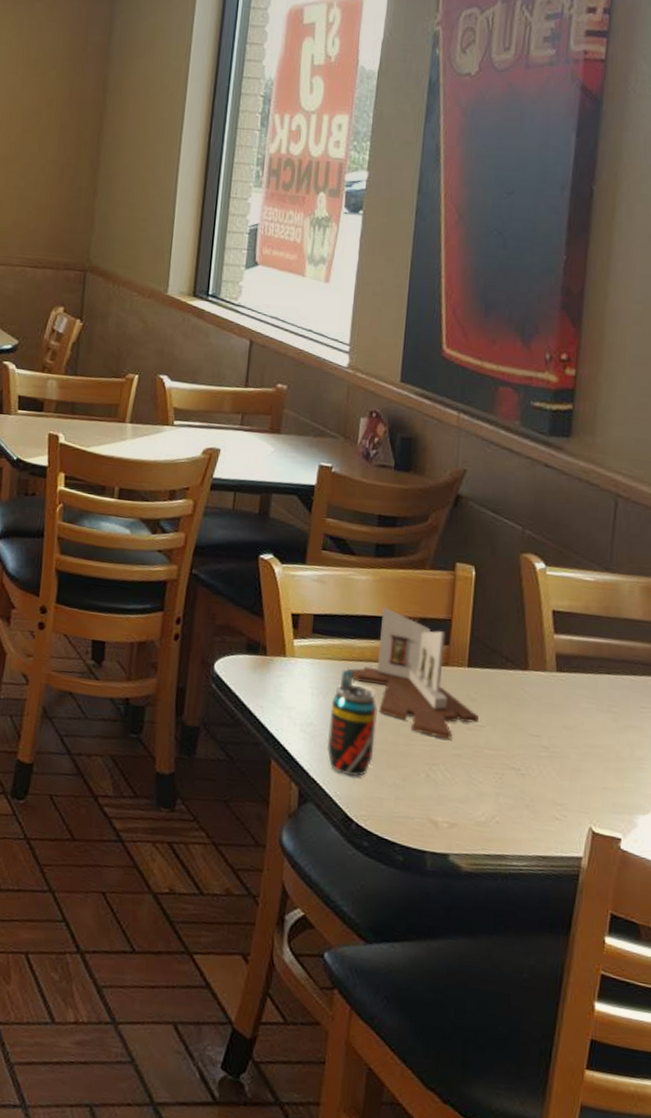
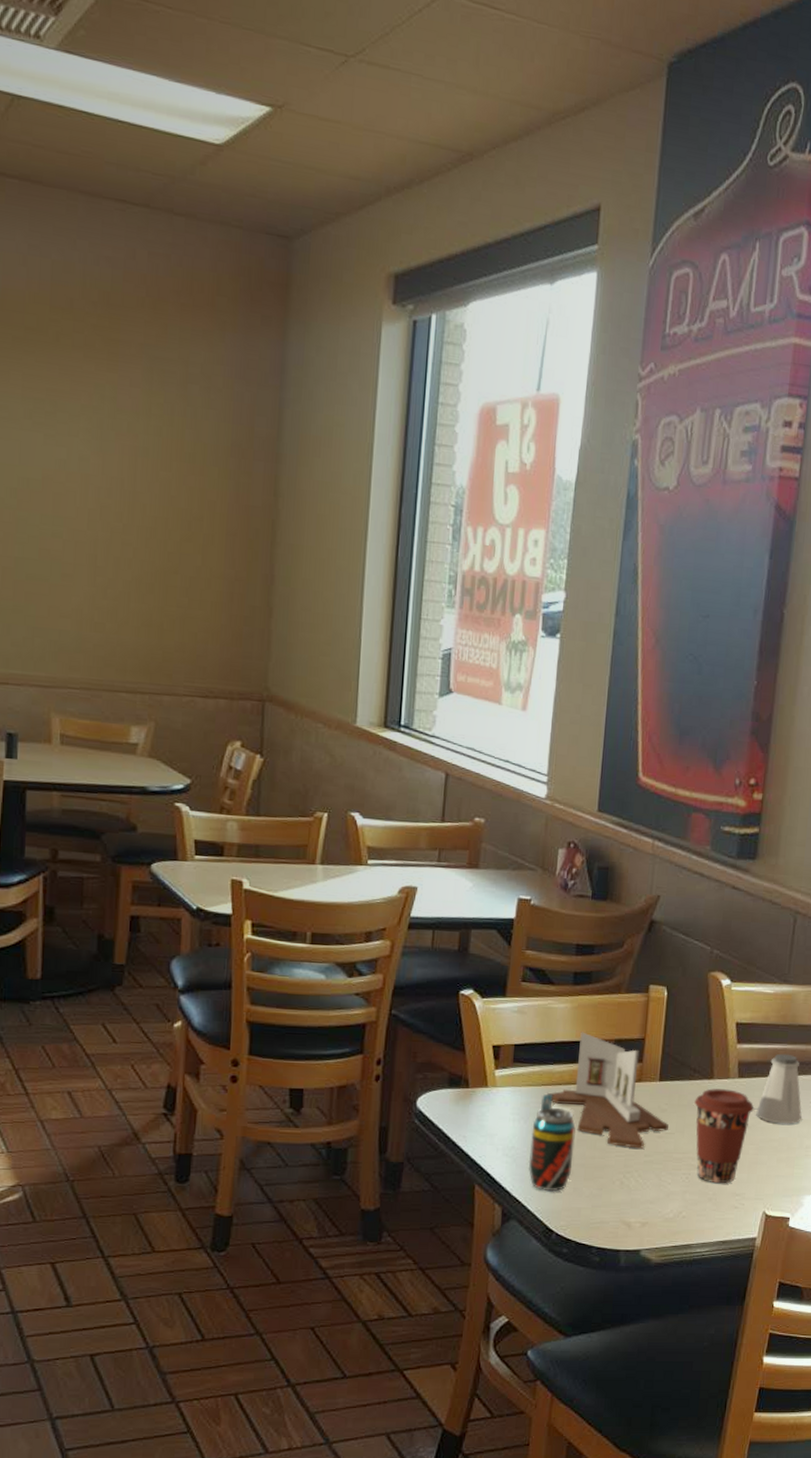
coffee cup: none [507,680,576,790] -> present [694,1088,754,1184]
saltshaker: none [578,648,632,730] -> present [756,1053,802,1124]

